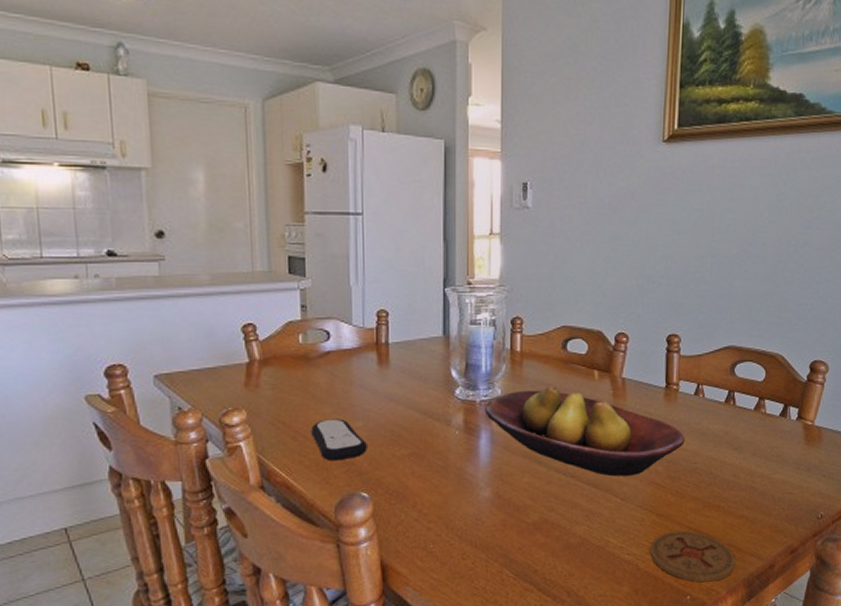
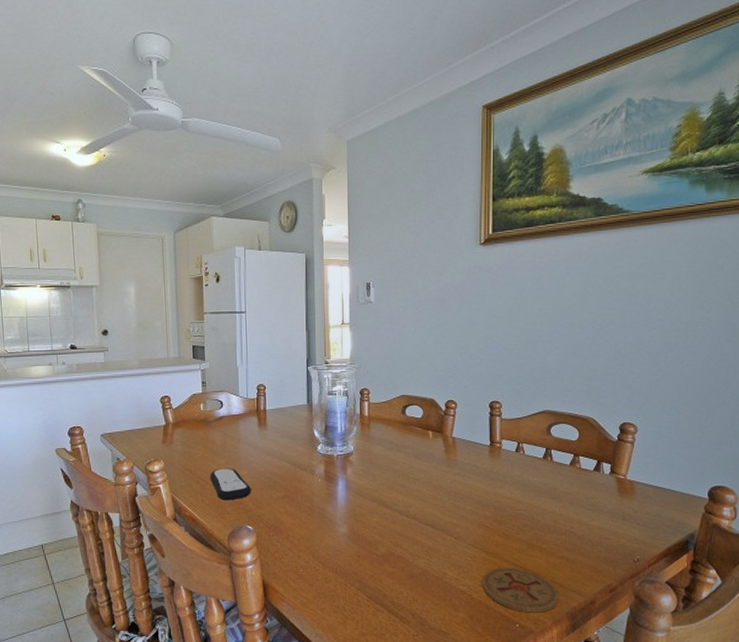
fruit bowl: present [485,385,685,477] -> none [341,443,509,519]

